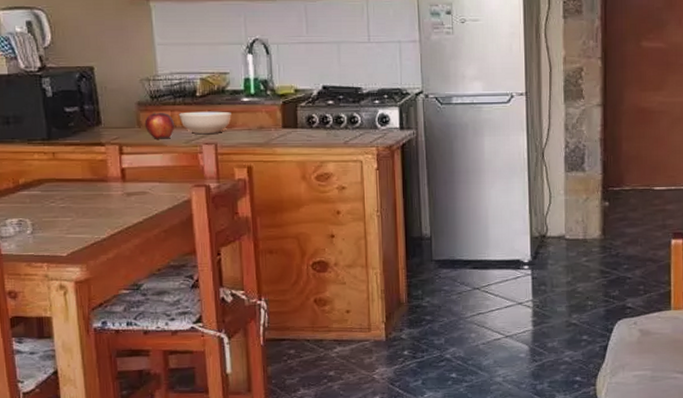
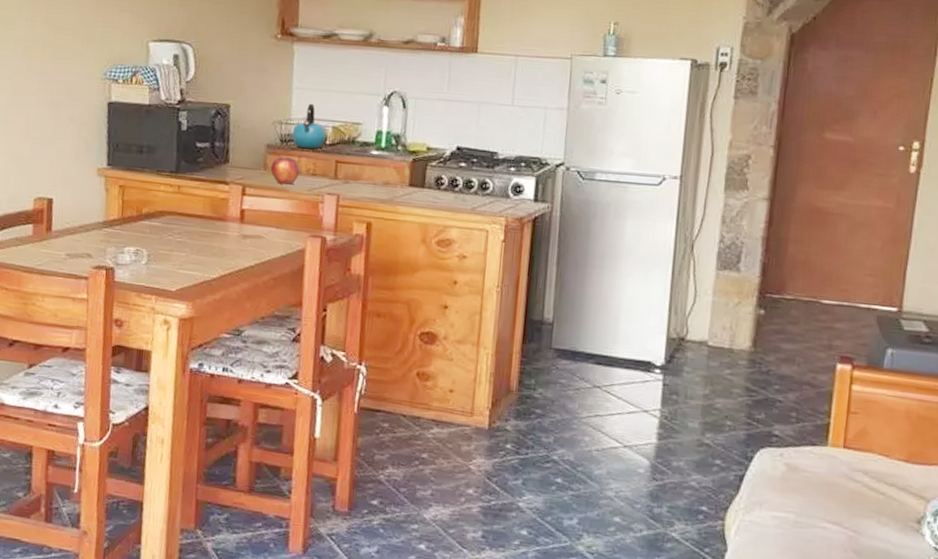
kettle: none [161,58,195,103] -> present [291,103,326,150]
bowl: present [178,111,232,134] -> none [305,159,359,185]

